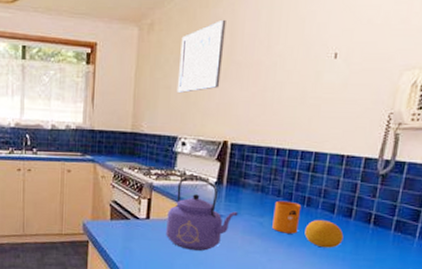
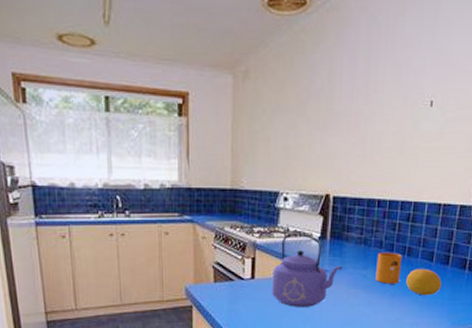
wall art: present [176,19,226,93] -> none [276,66,324,145]

